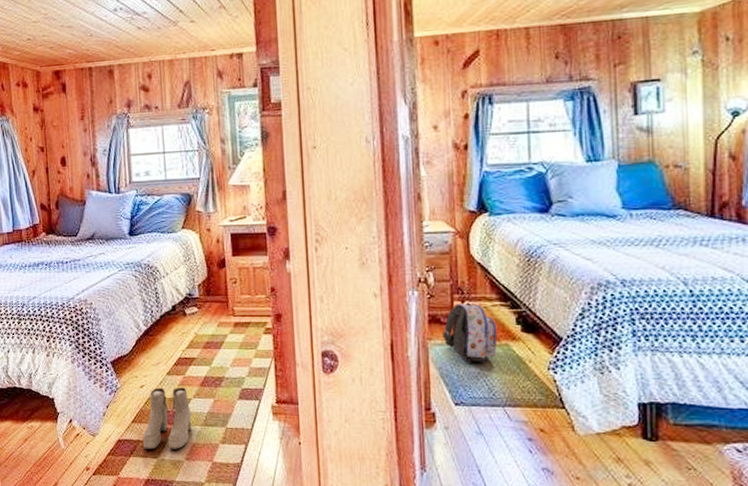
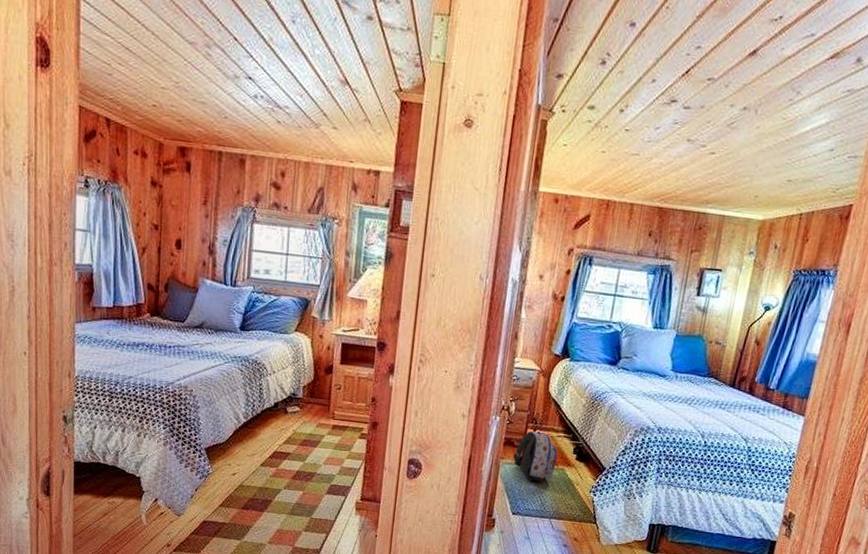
boots: present [143,387,192,450] -> none [228,476,280,534]

